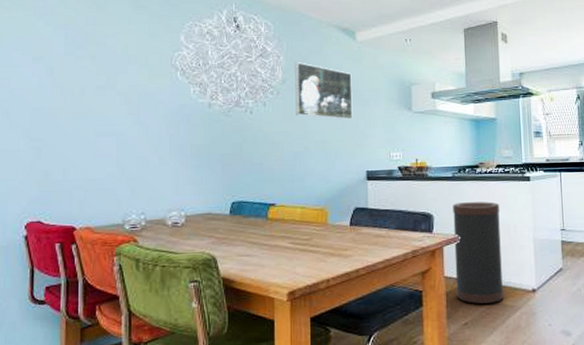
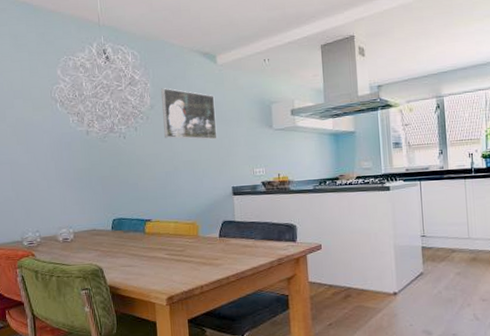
trash can: present [453,202,504,304] -> none [315,211,366,306]

